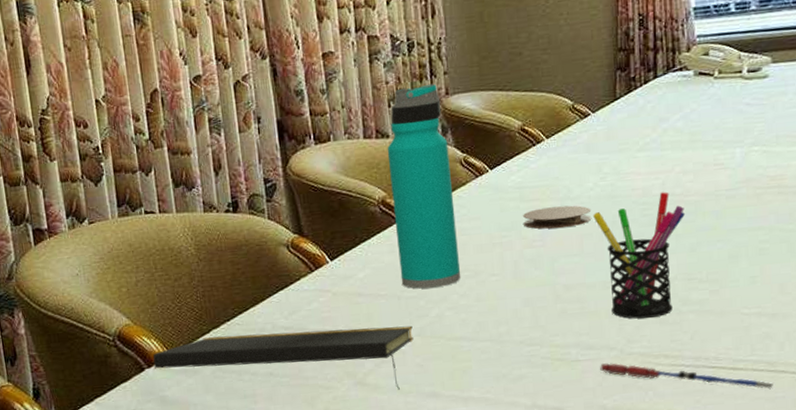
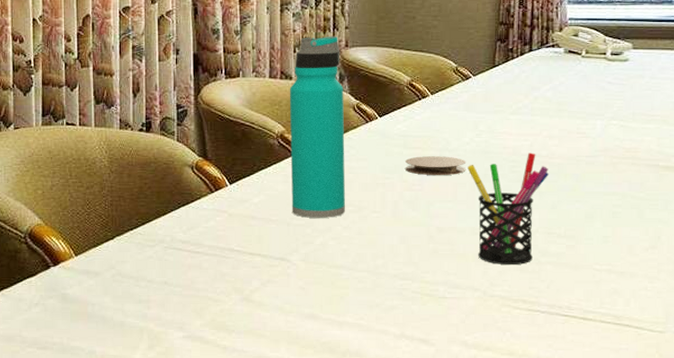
notepad: present [152,325,414,390] -> none [59,243,298,309]
pen: present [600,363,773,390] -> none [464,303,618,341]

